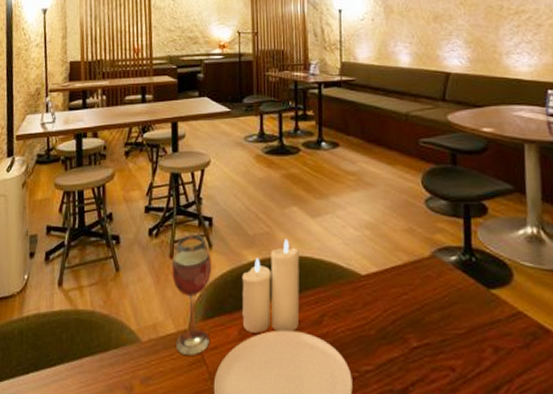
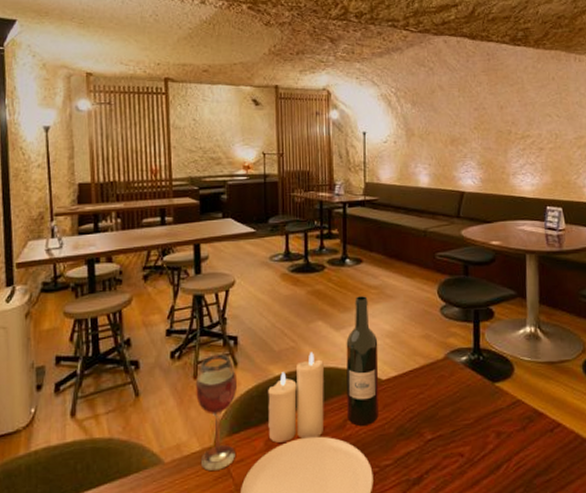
wine bottle: none [322,182,358,324] -> present [346,296,379,426]

